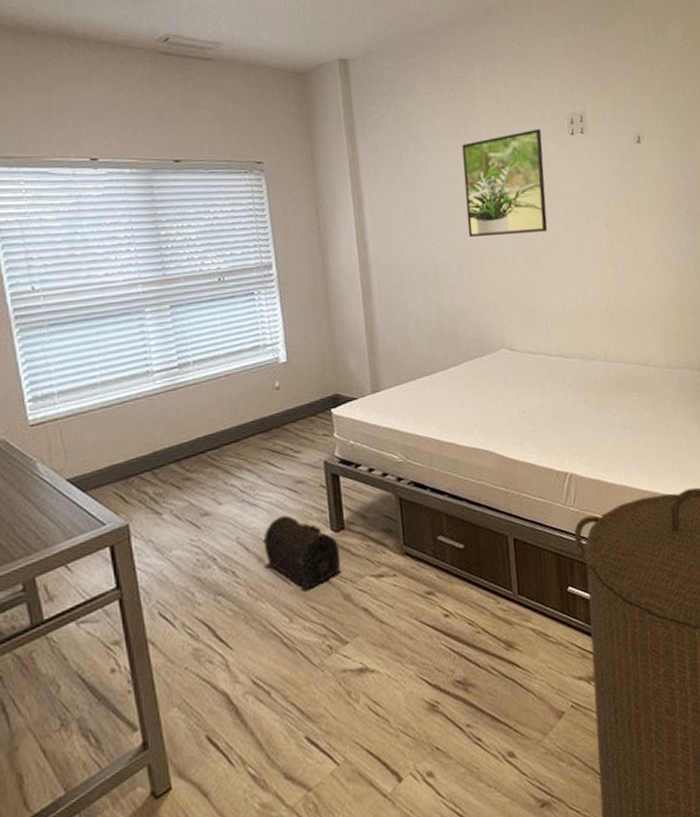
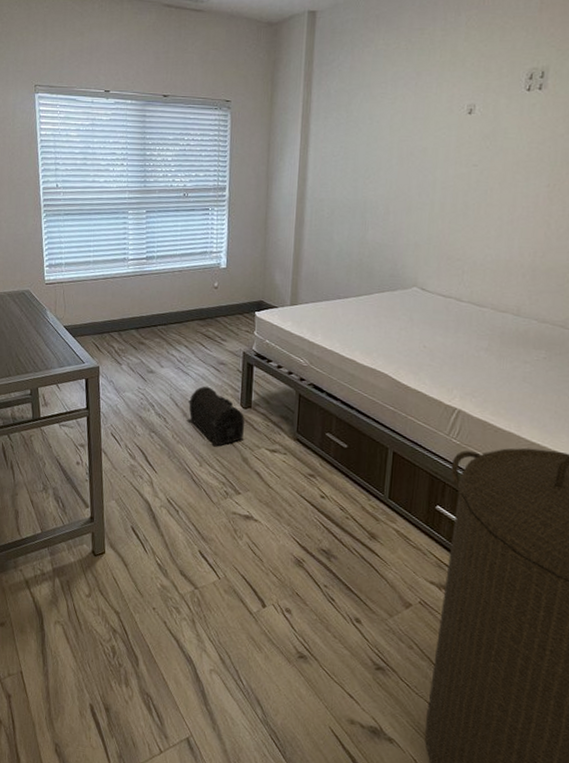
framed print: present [462,128,548,238] -> none [401,82,495,184]

